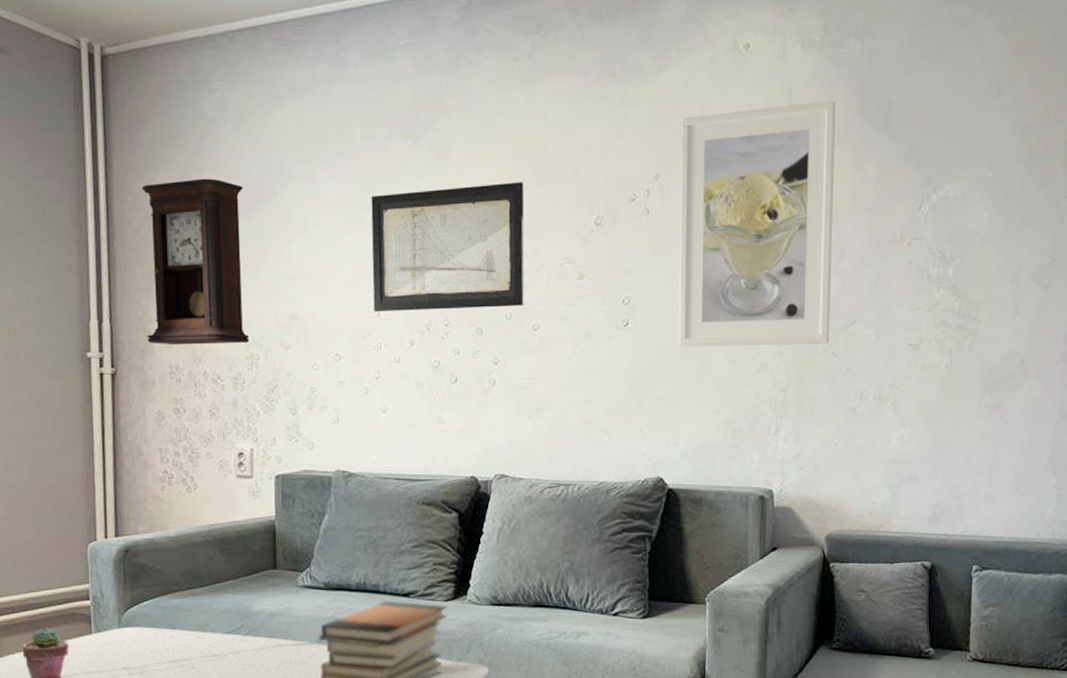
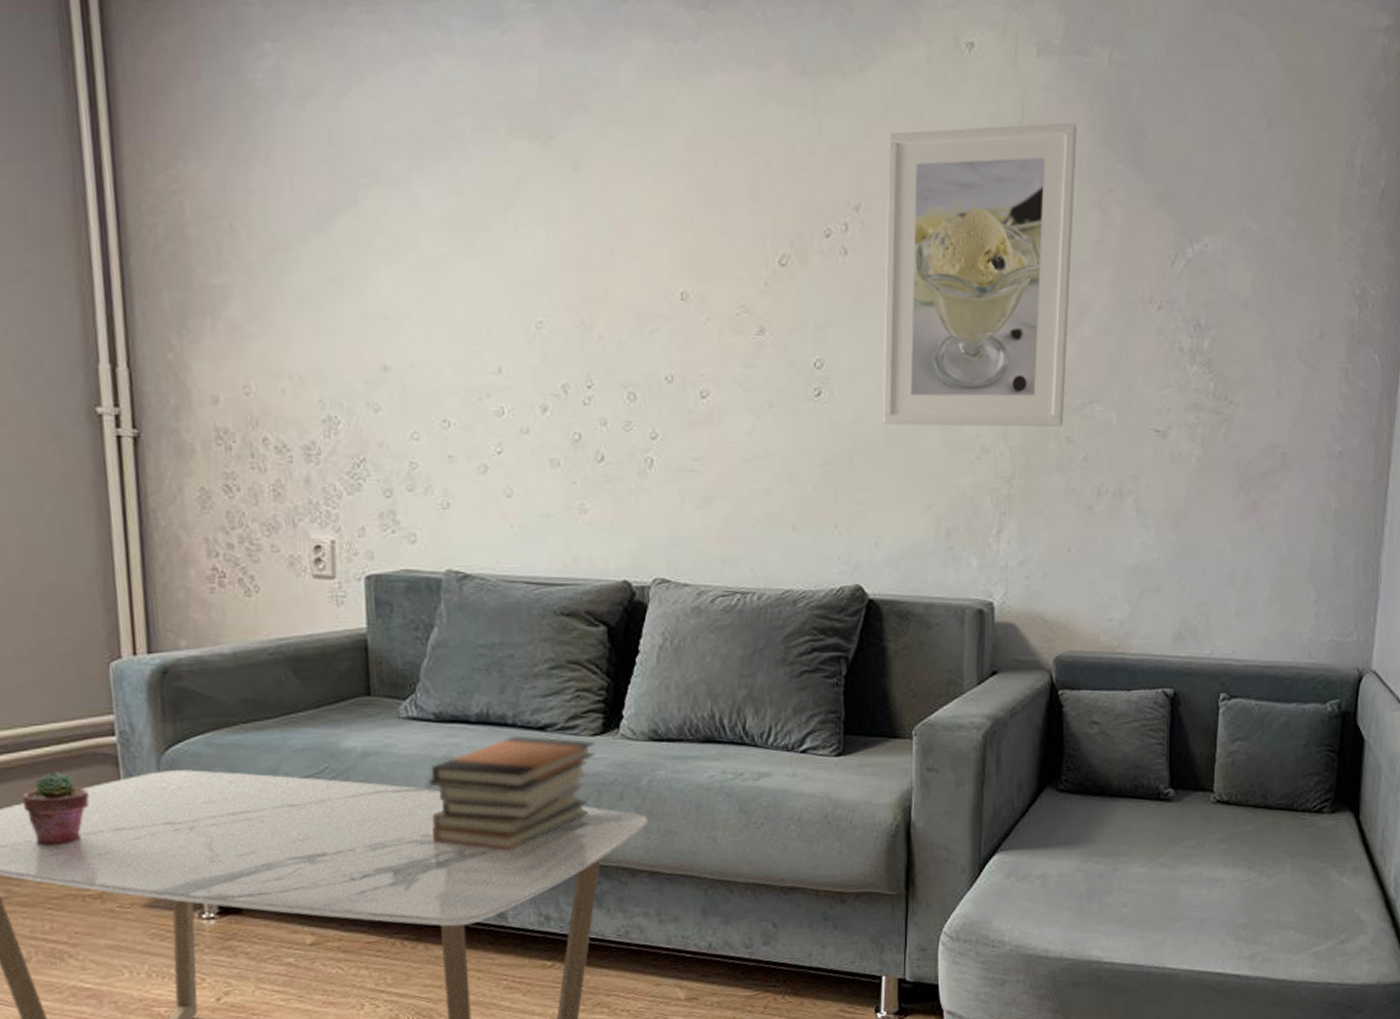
pendulum clock: present [141,178,250,345] -> none [165,175,326,402]
wall art: present [371,182,525,313] -> none [486,204,690,368]

